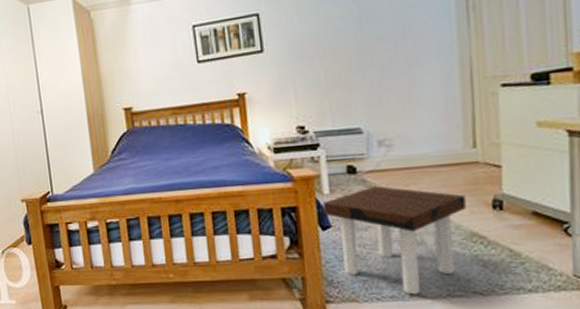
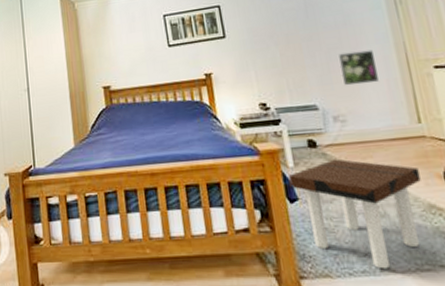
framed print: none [392,65,435,107] -> present [338,50,379,86]

